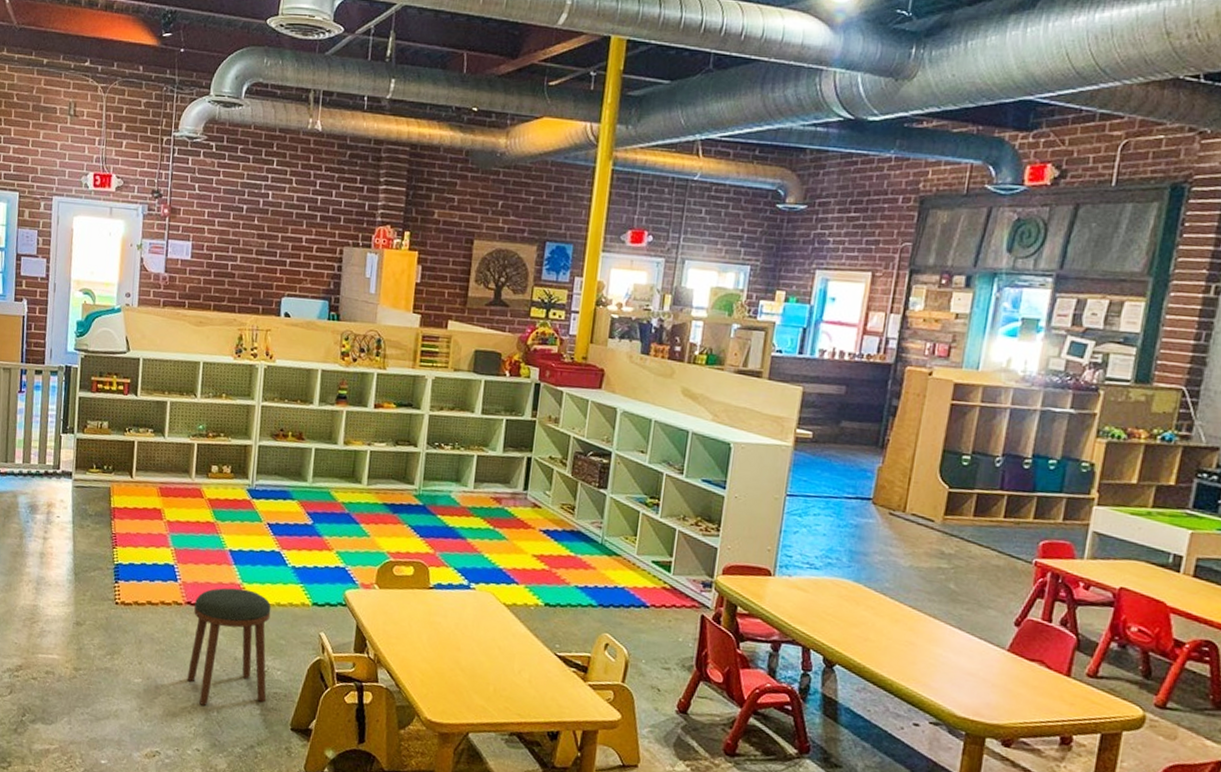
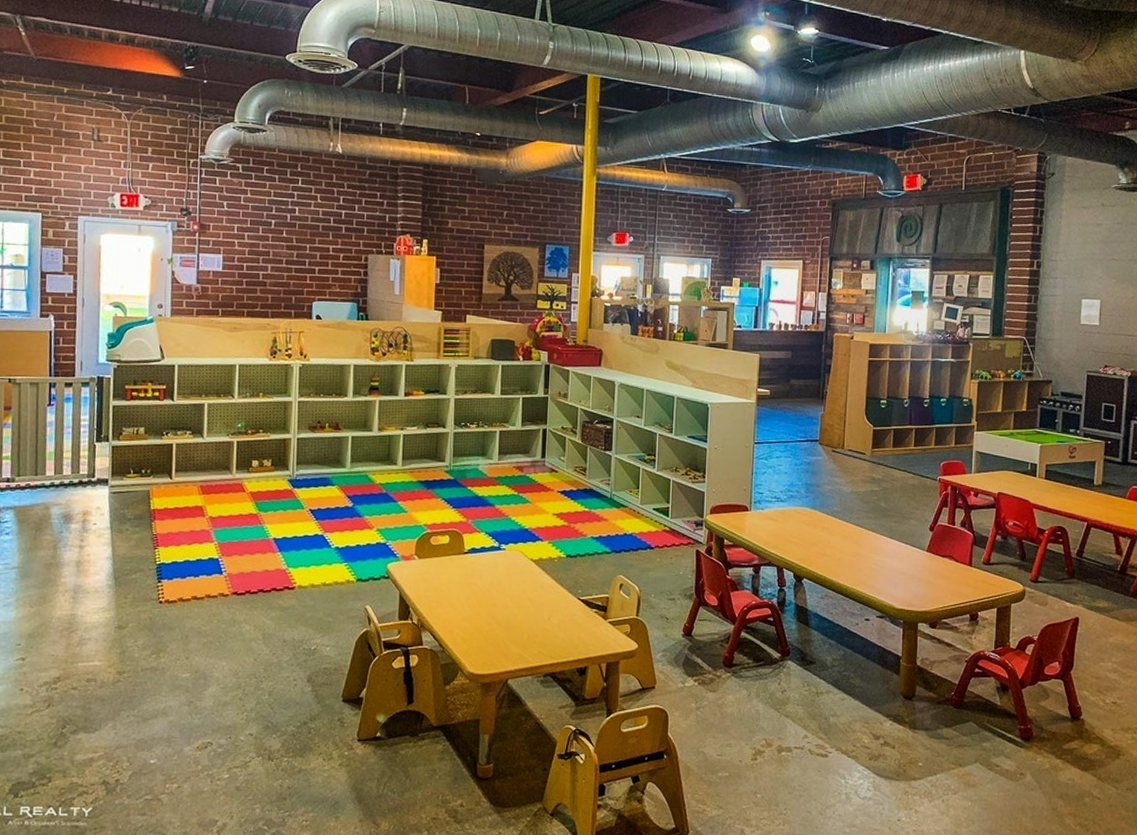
stool: present [187,587,272,706] -> none [236,573,318,690]

